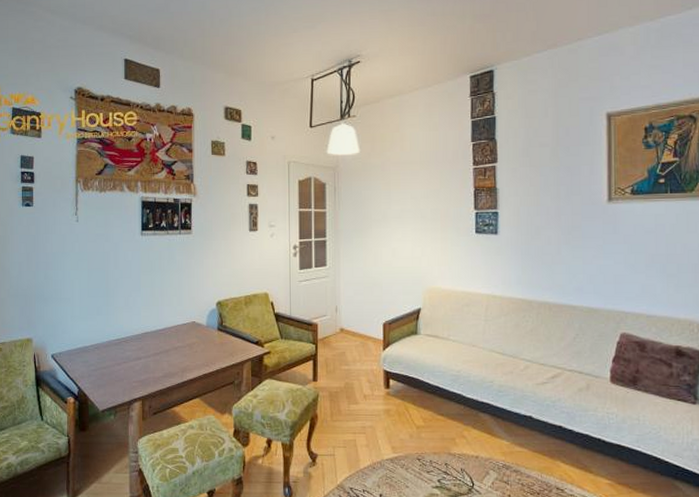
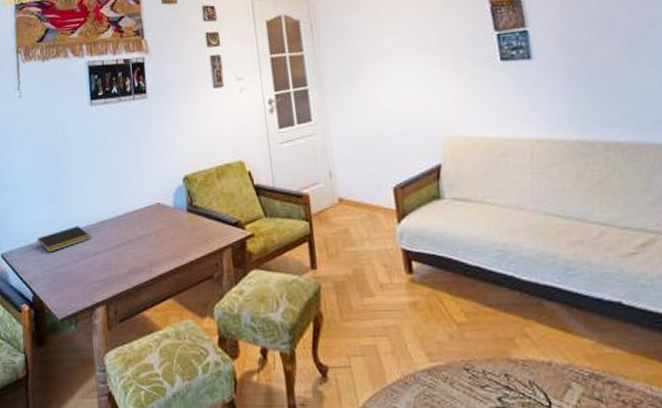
notepad: none [85,335,132,356] -> present [37,226,90,253]

